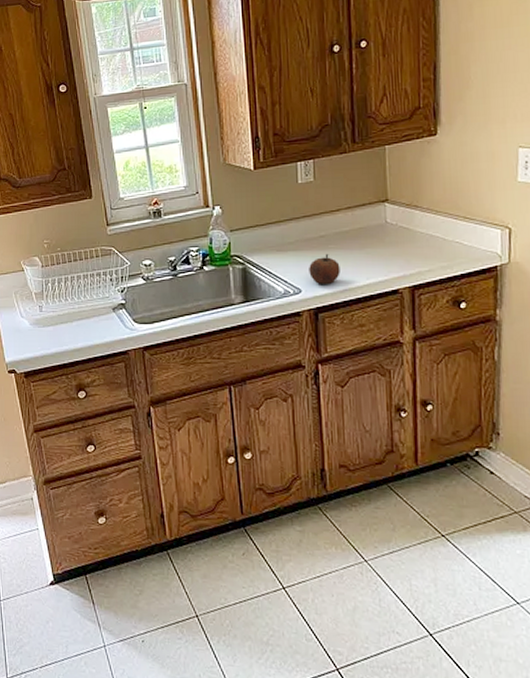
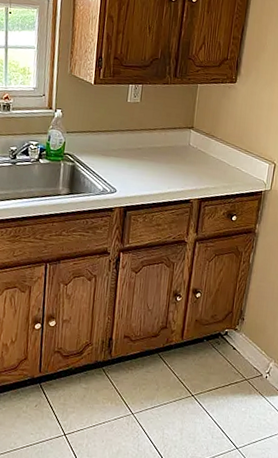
fruit: present [309,254,340,284] -> none [125,164,150,188]

